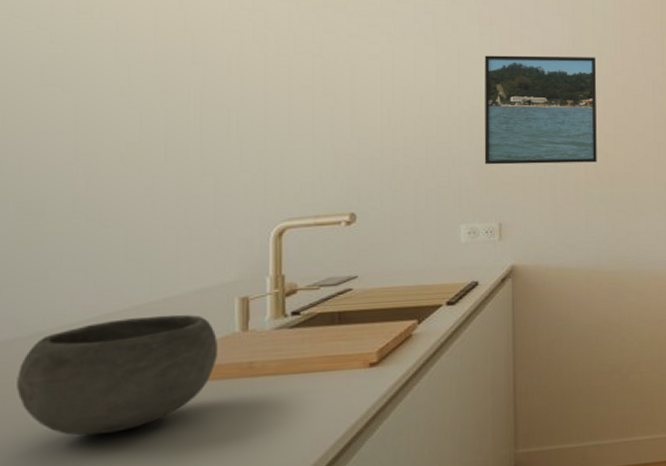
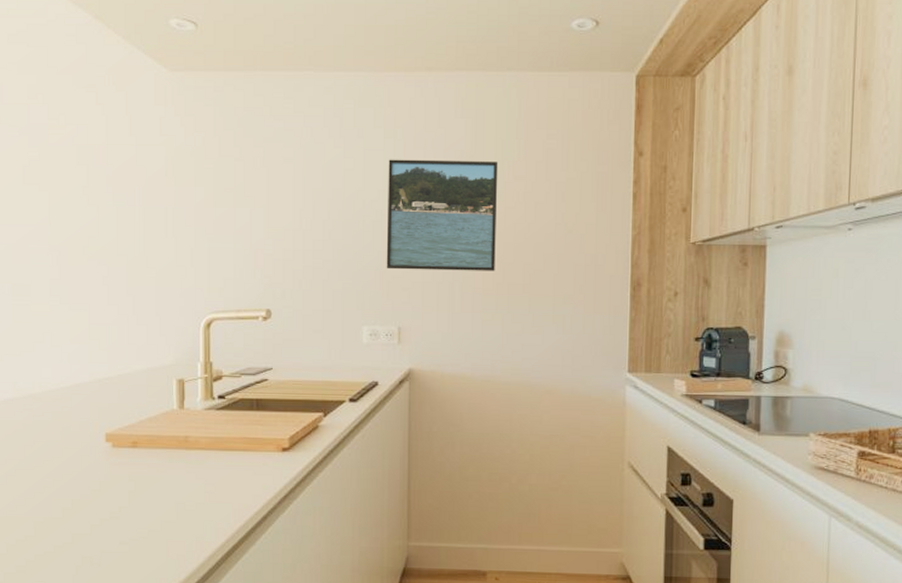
bowl: present [17,314,217,436] -> none [16,389,160,484]

